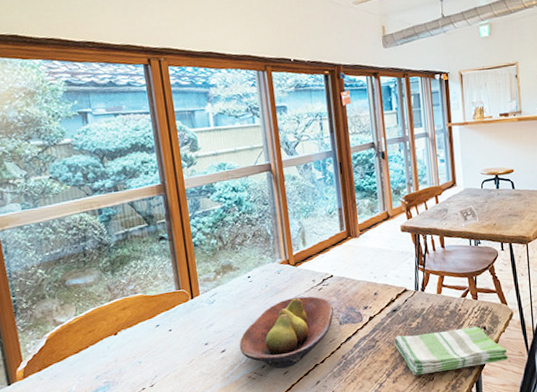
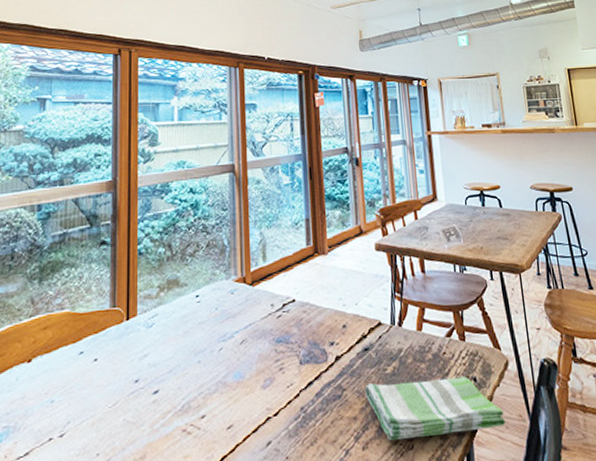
fruit bowl: present [239,296,334,369] -> none [176,324,293,422]

